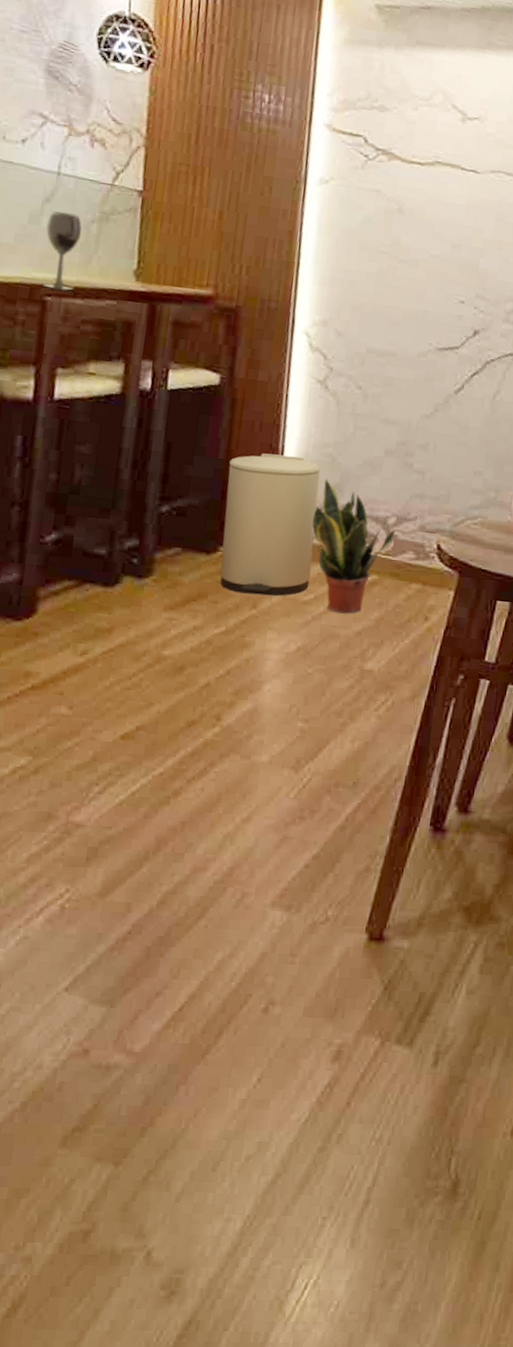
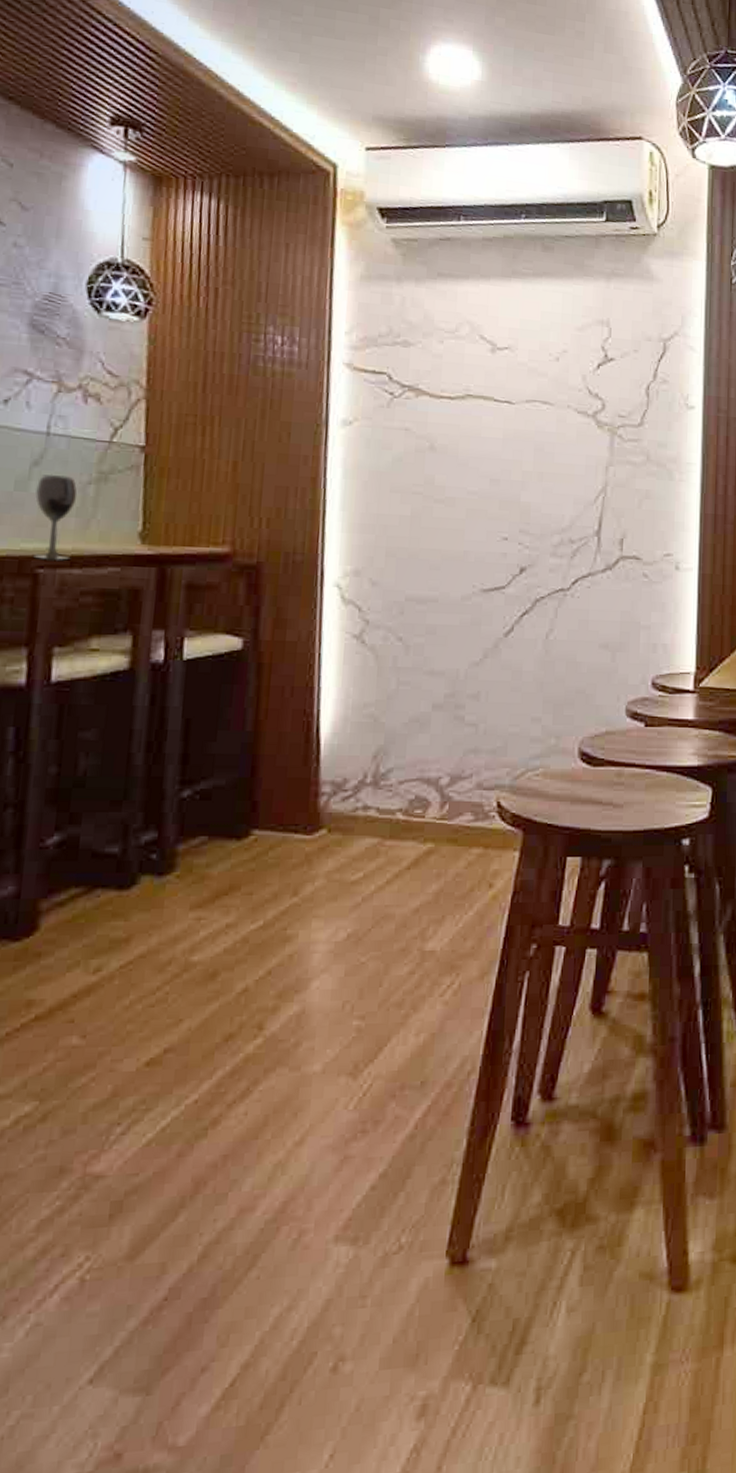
pedal bin: present [220,453,320,596] -> none [254,720,362,880]
potted plant: present [311,478,395,614] -> none [355,741,449,890]

